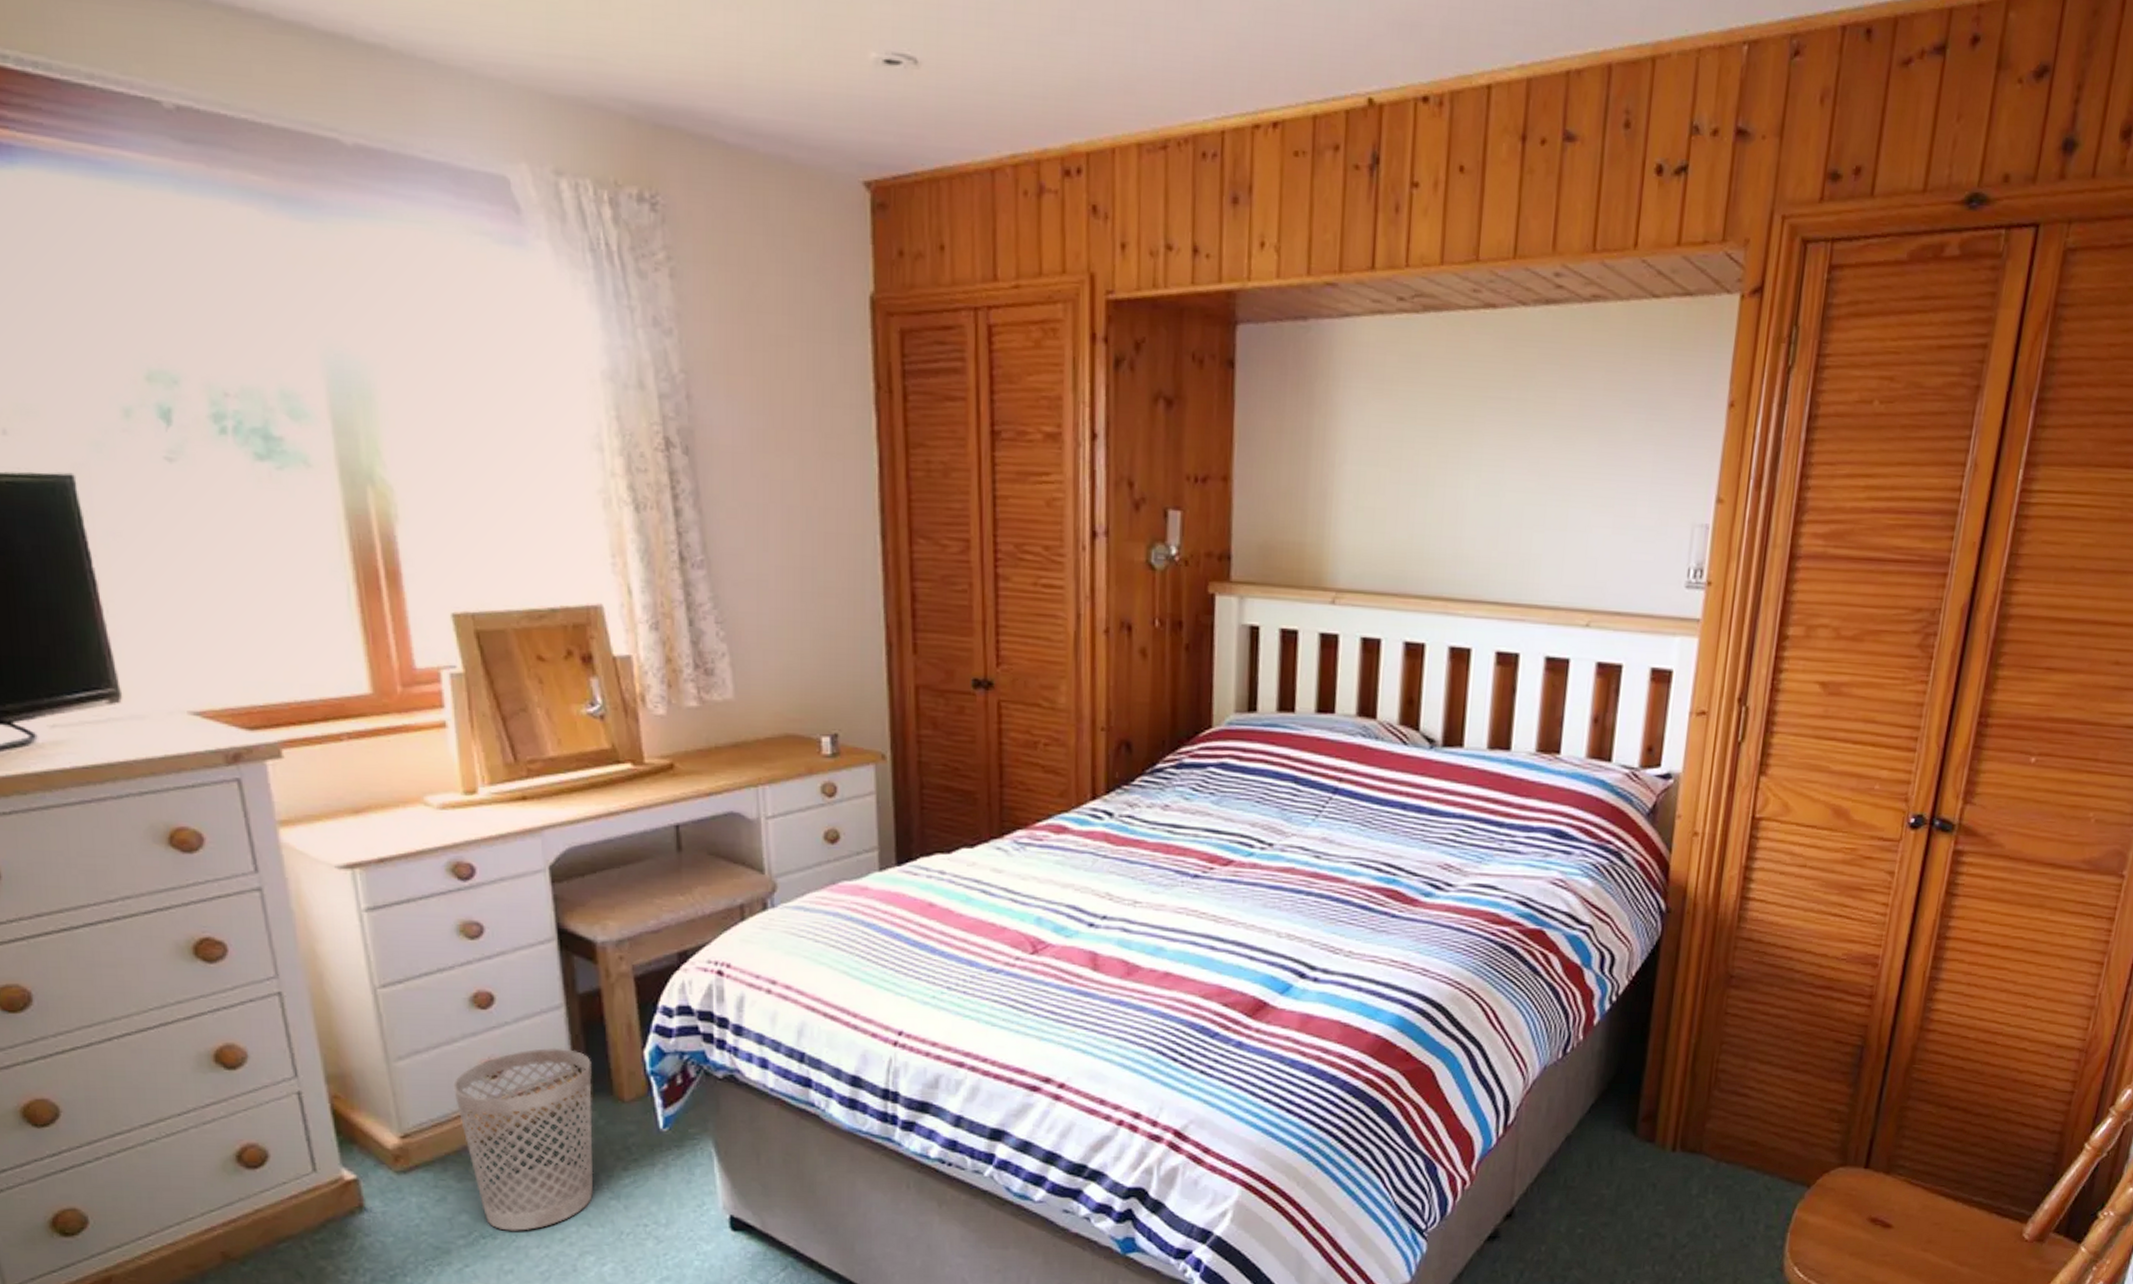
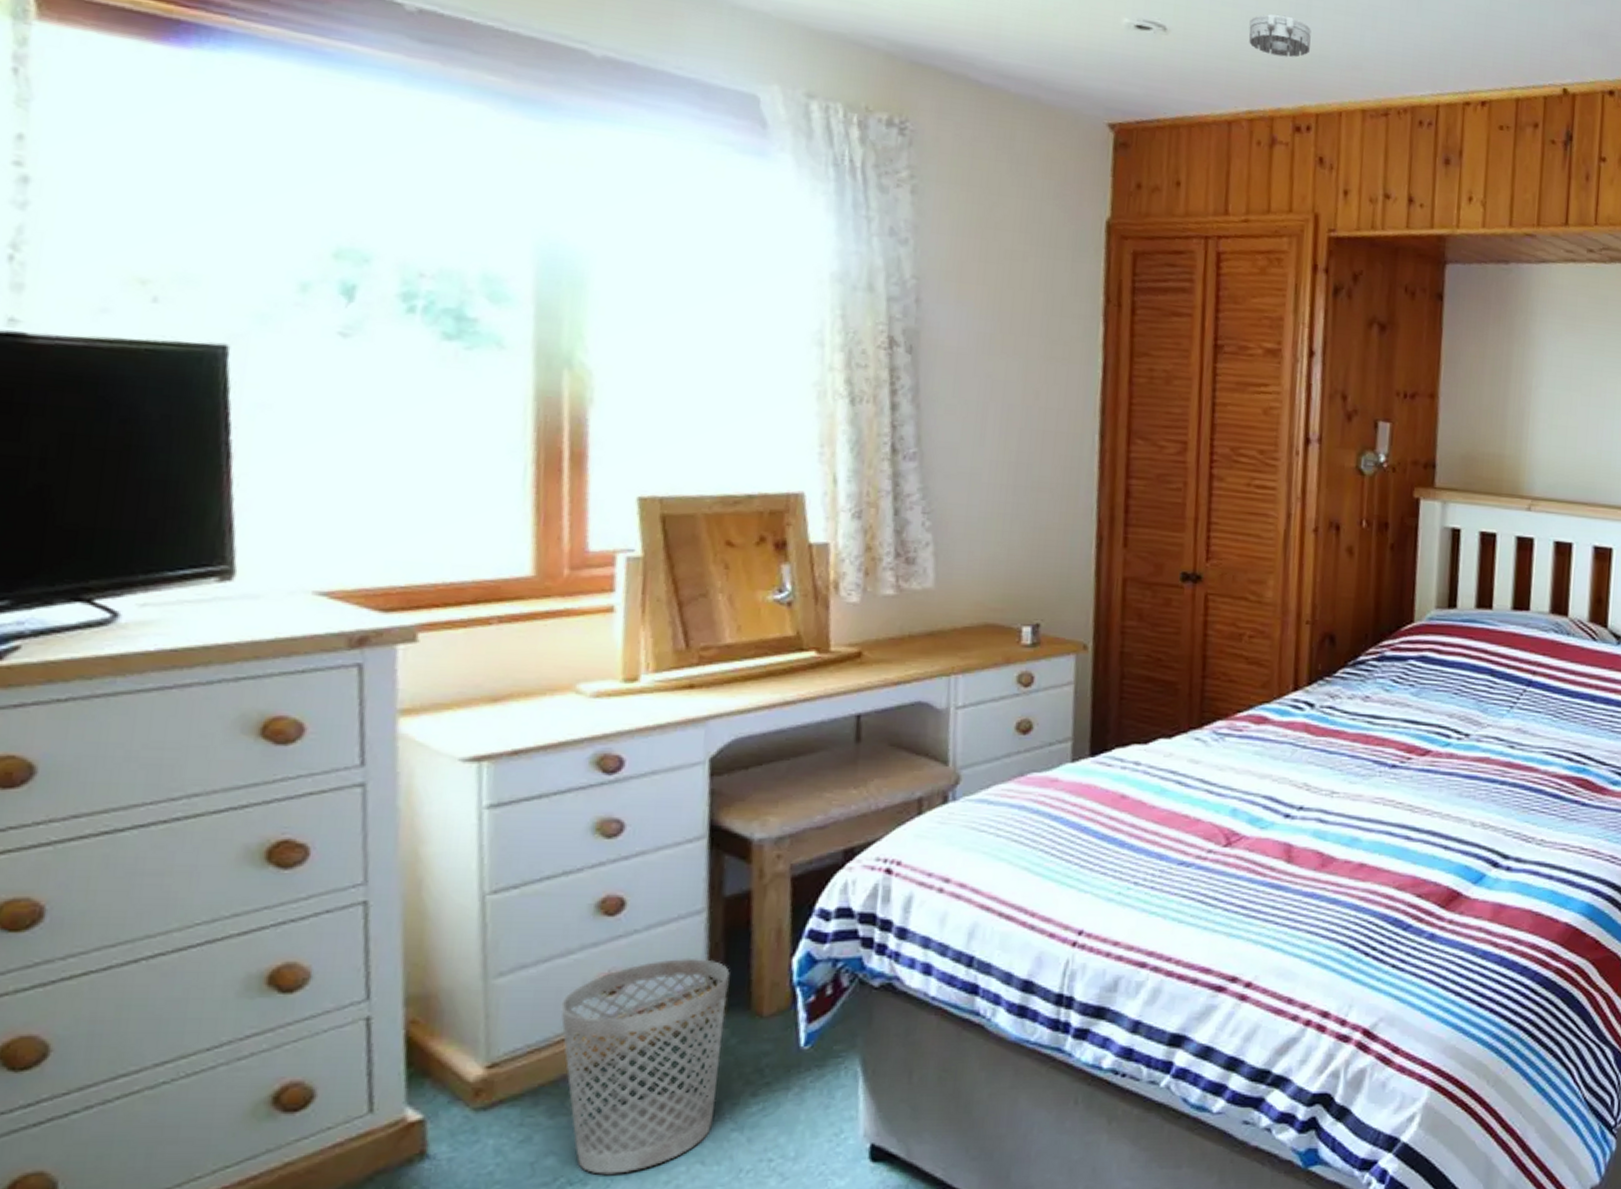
smoke detector: none [1007,32,1077,85] -> present [1248,14,1311,58]

